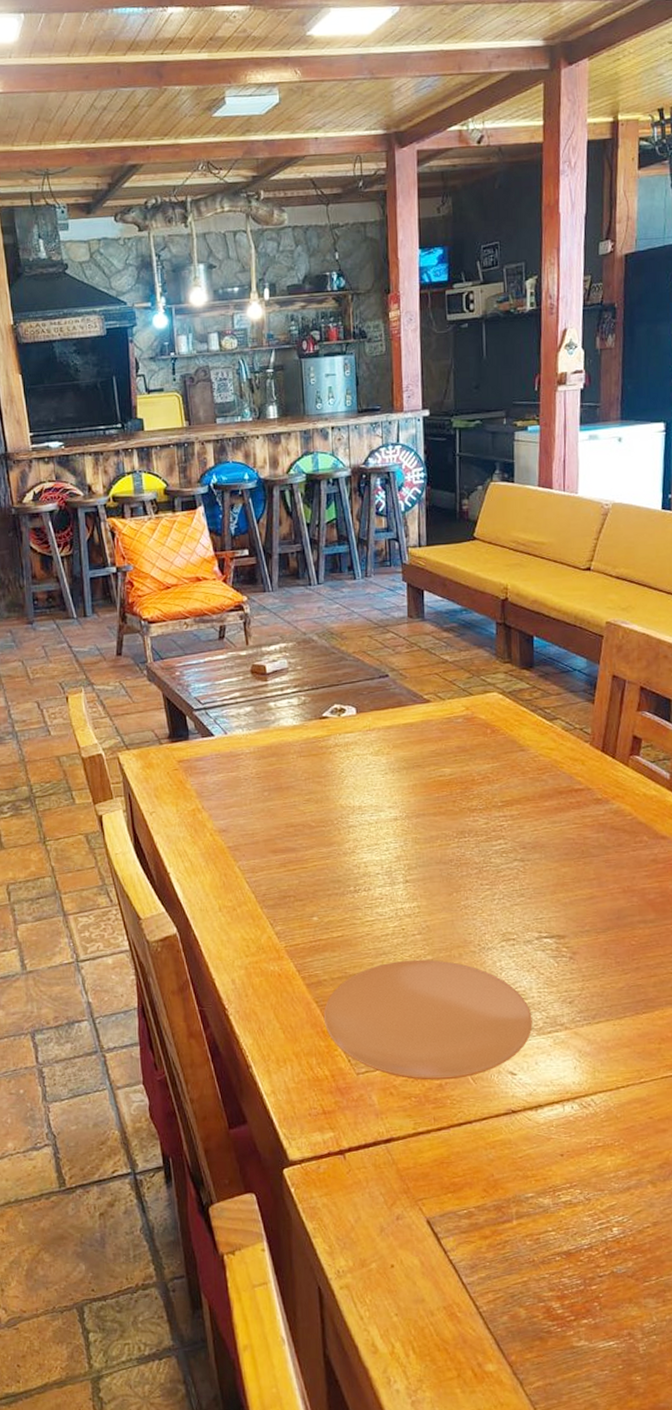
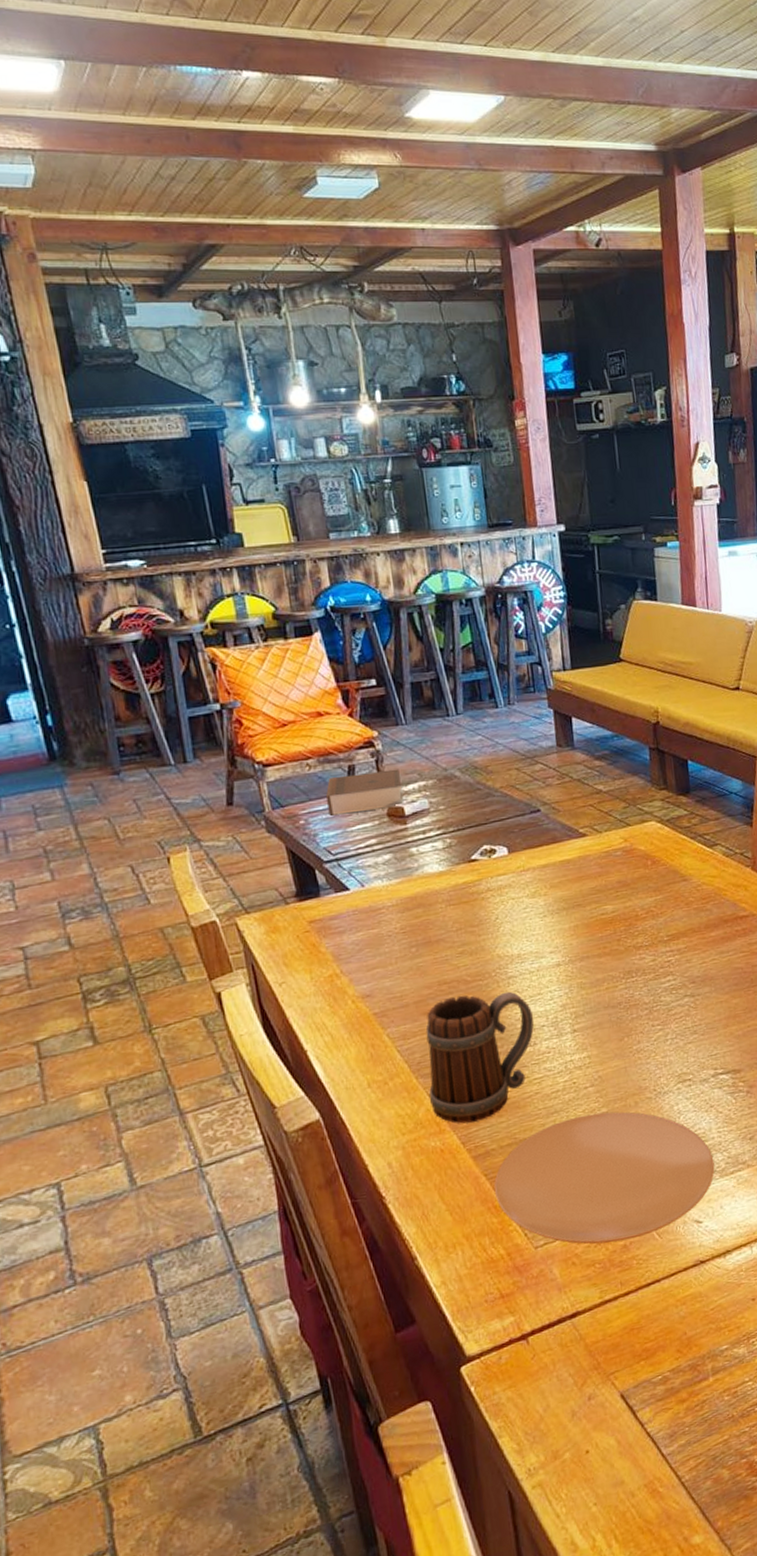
book: none [199,631,266,669] -> present [325,769,404,816]
beer mug: none [272,838,370,953] -> present [425,991,535,1124]

